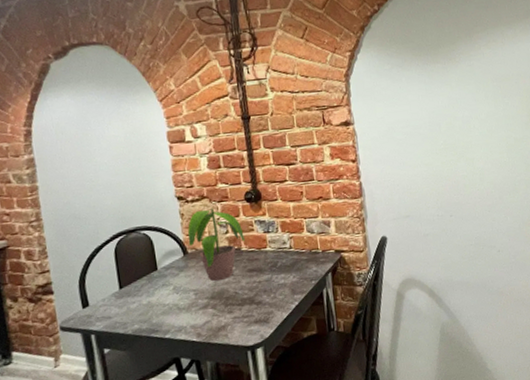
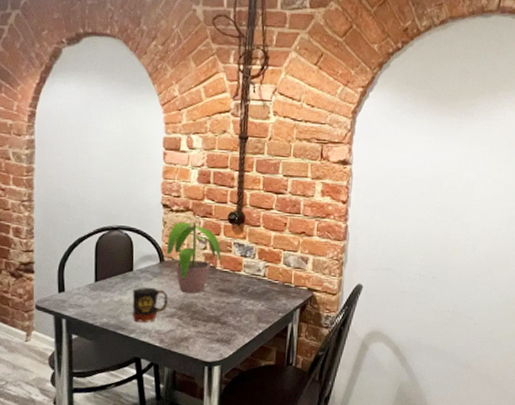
mug: none [160,282,200,322] -> present [132,287,168,323]

